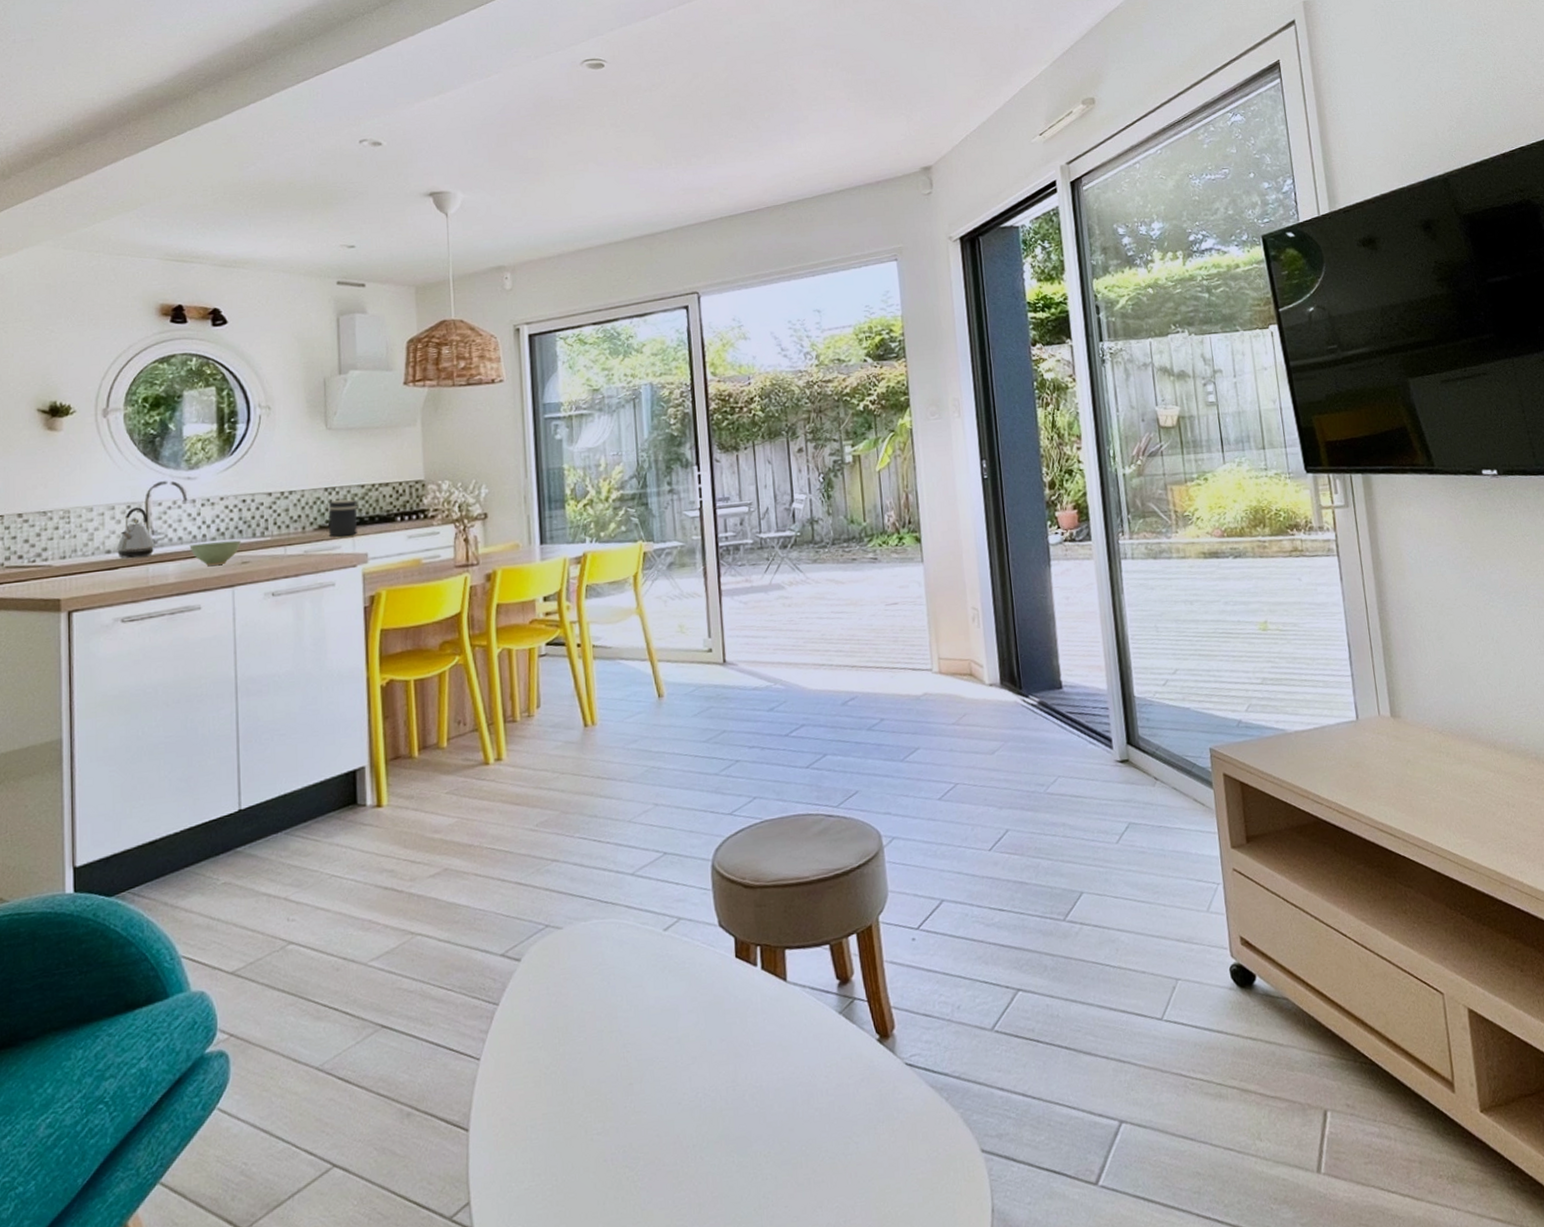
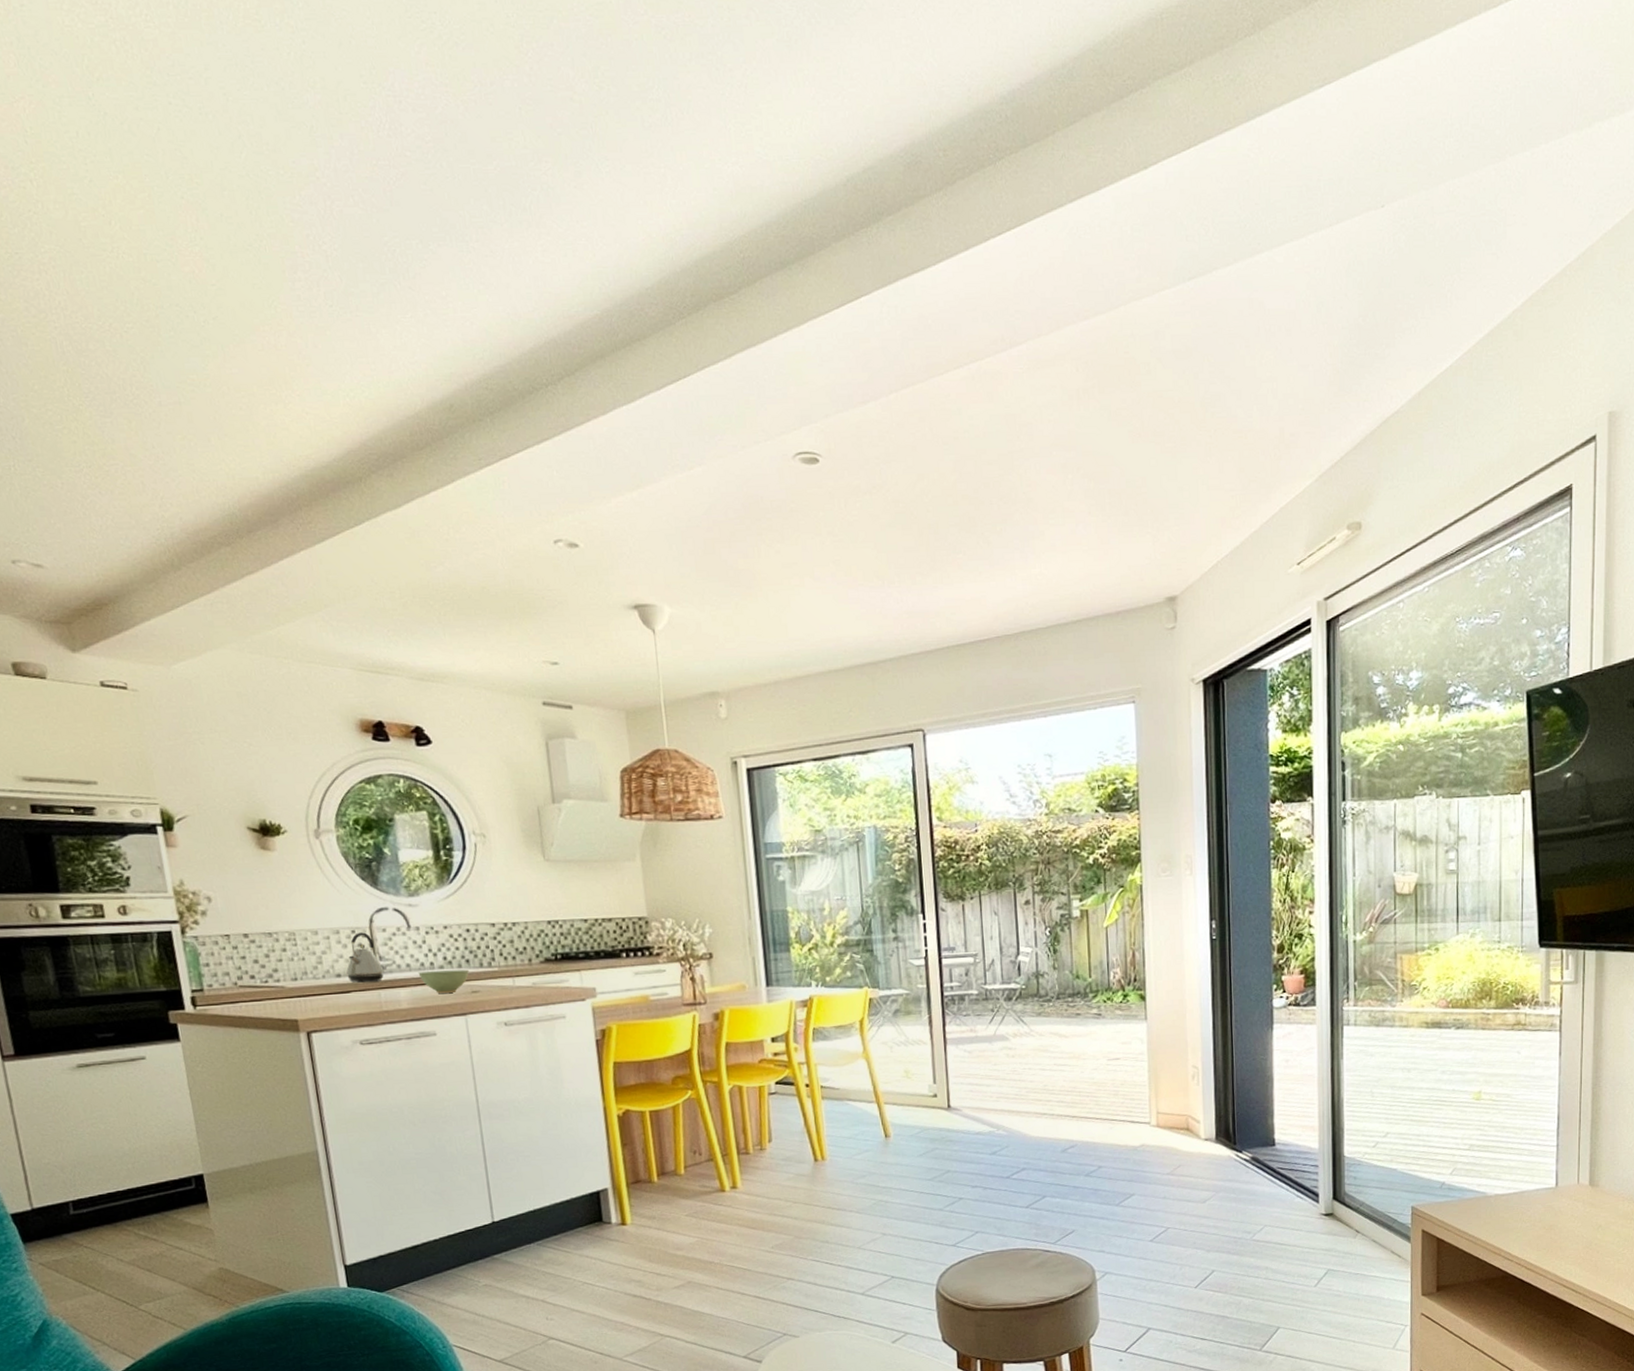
cylinder: present [327,499,358,537] -> none [553,933,584,970]

